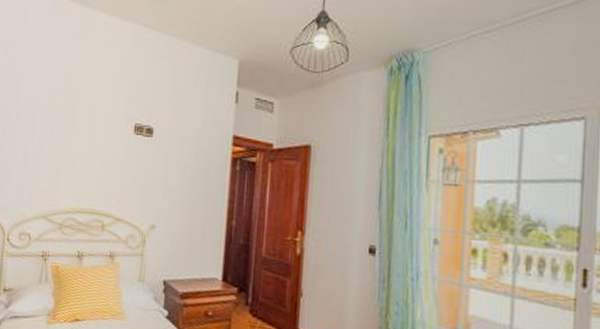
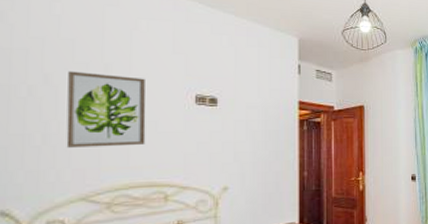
wall art: none [36,98,96,172] -> present [66,70,146,148]

